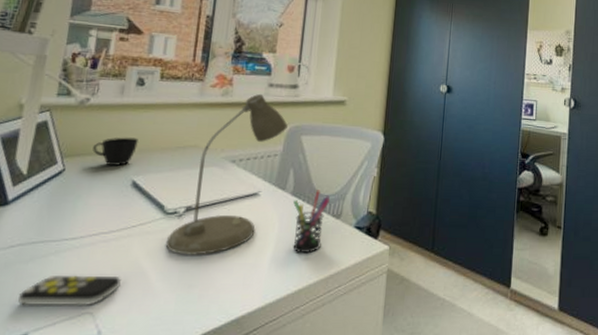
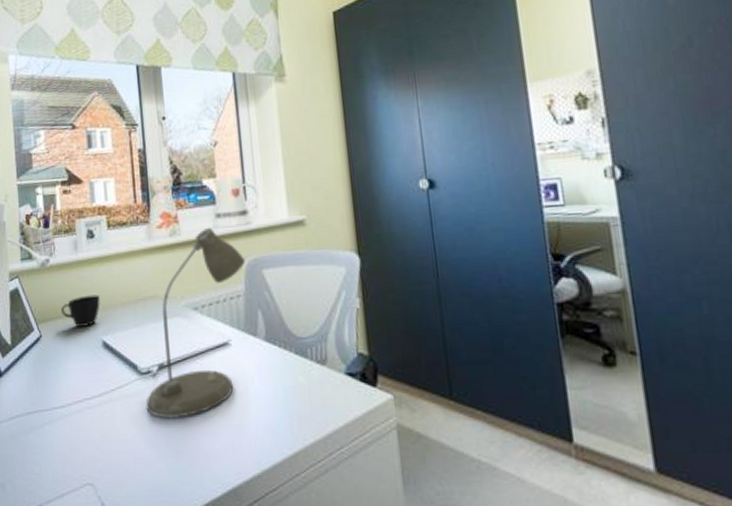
remote control: present [18,275,121,307] -> none [26,444,112,478]
pen holder: present [292,190,331,254] -> none [267,332,311,410]

